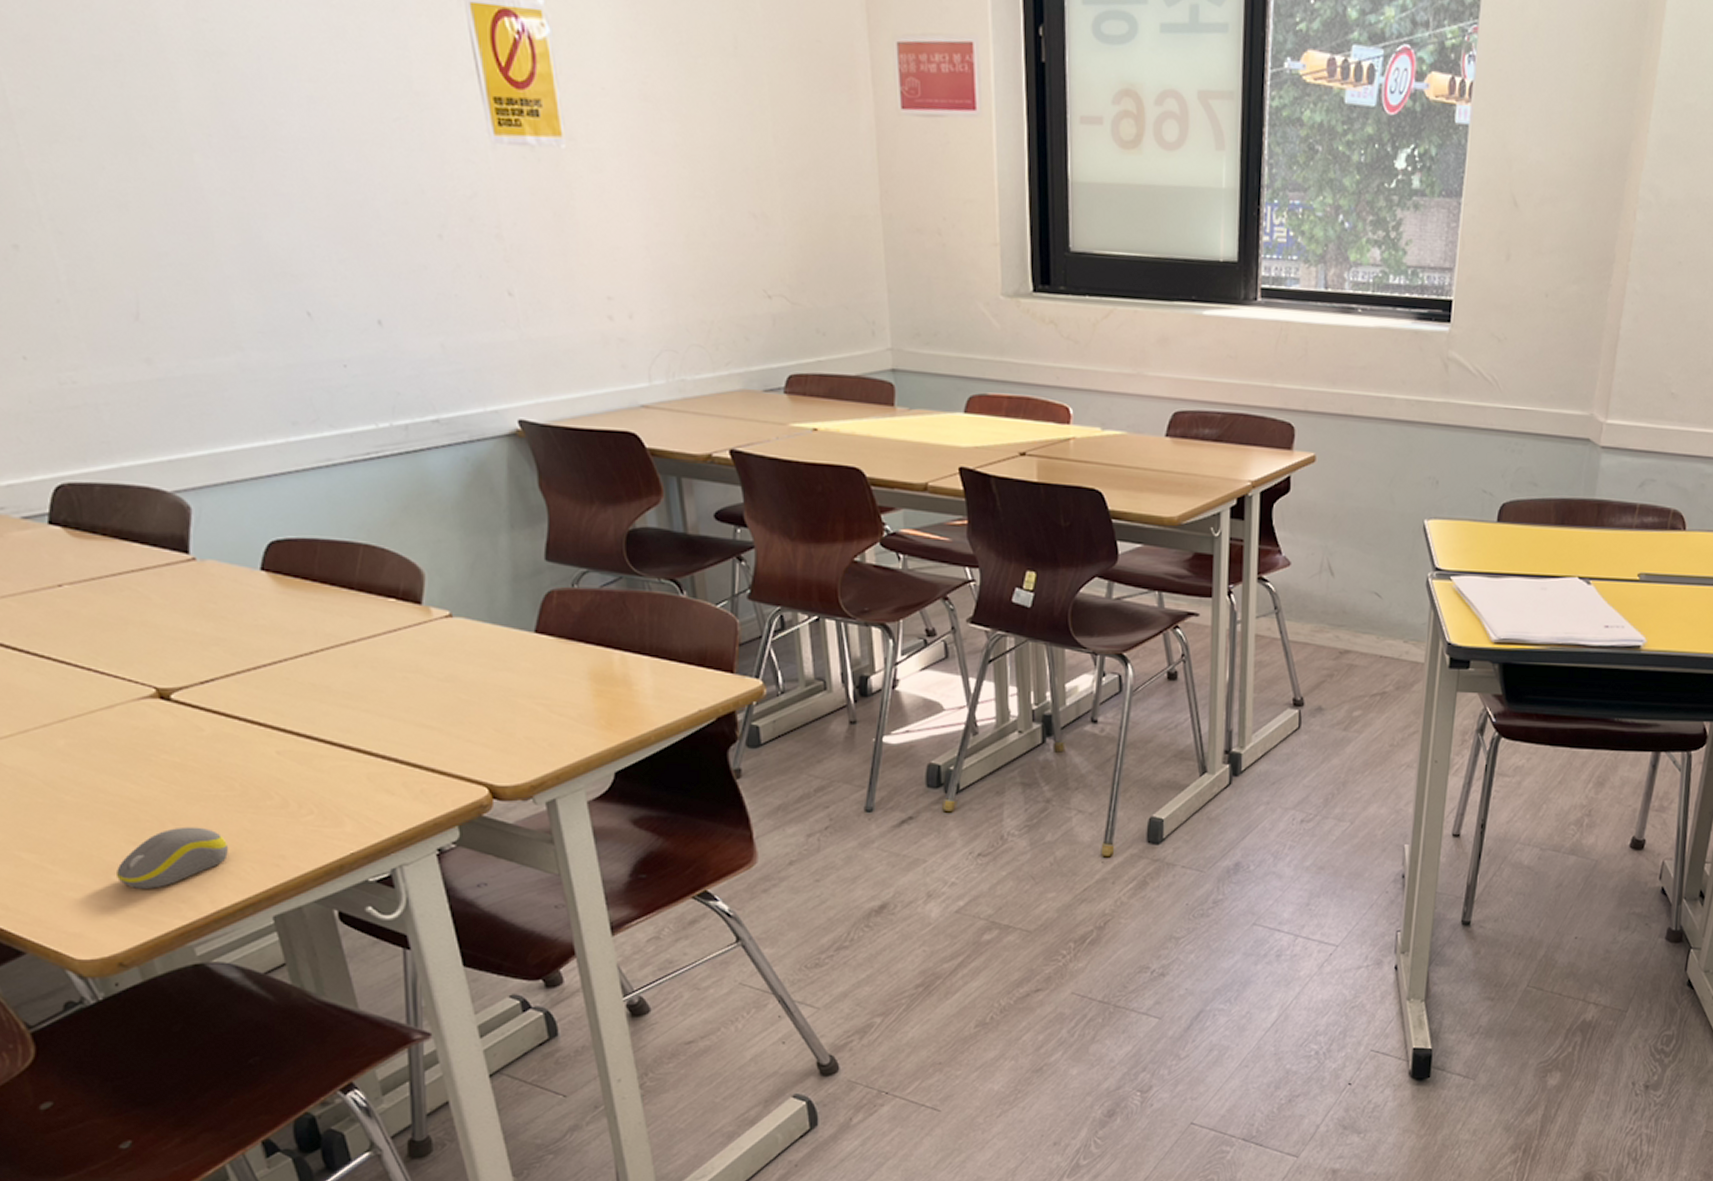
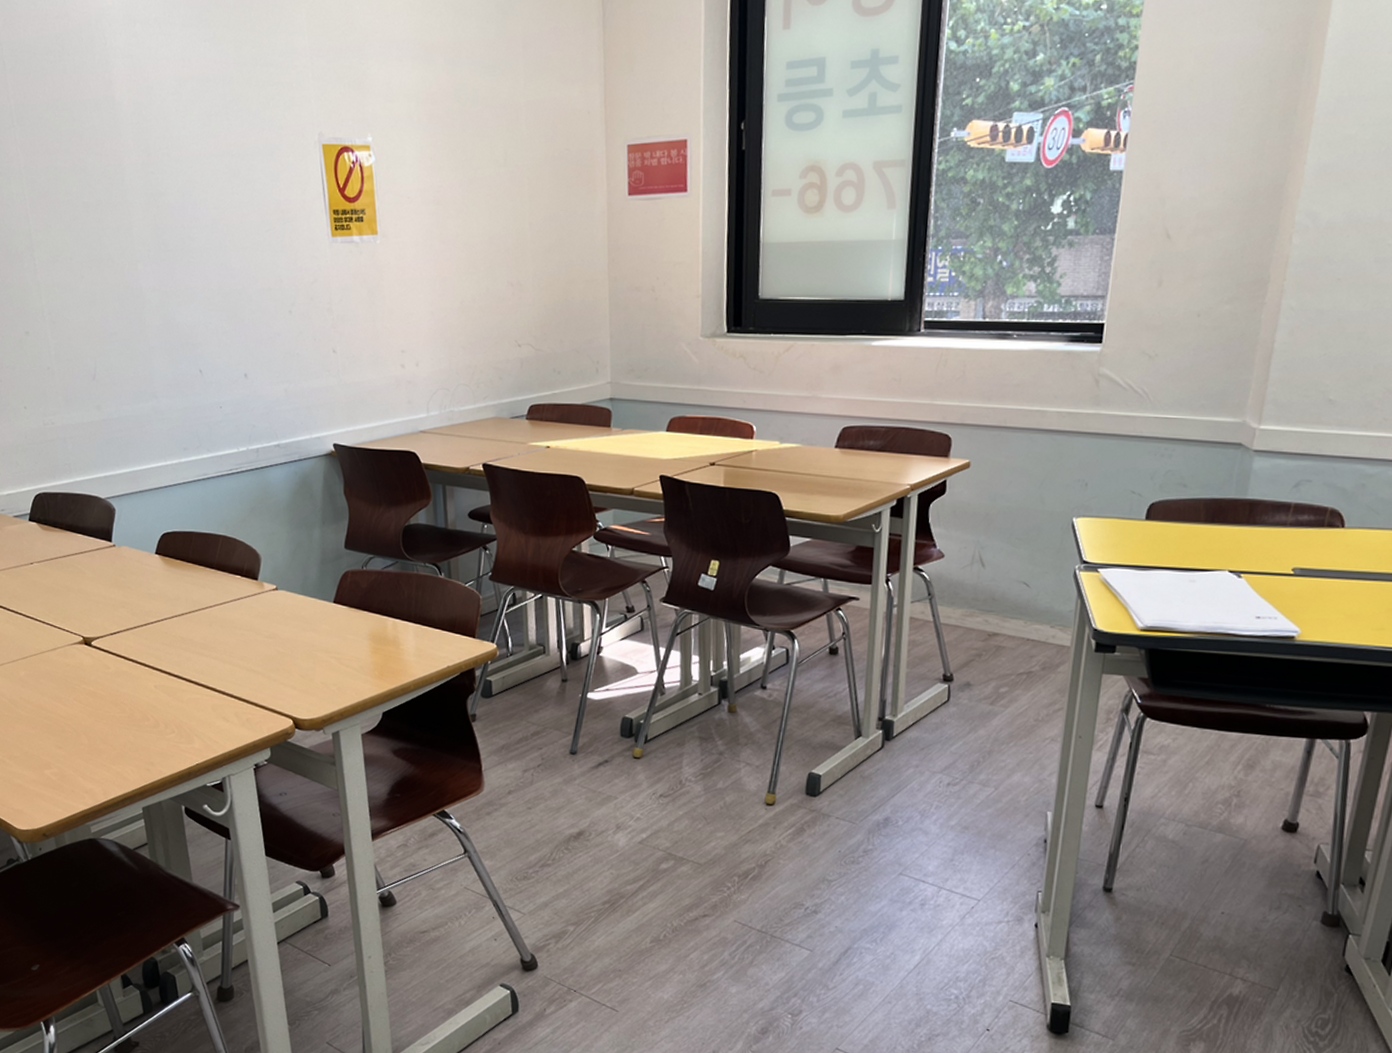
computer mouse: present [117,826,229,889] -> none [47,737,119,781]

